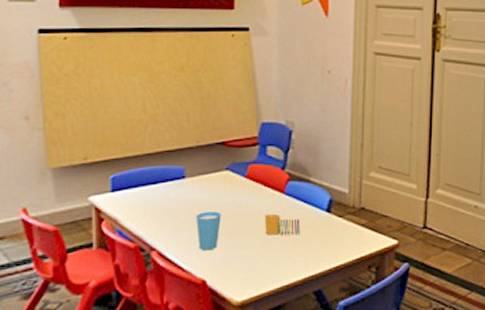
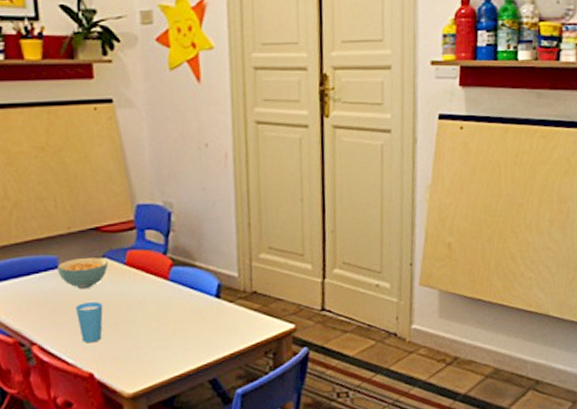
cereal bowl: none [183,170,231,198] -> present [57,257,109,288]
crayon: present [264,214,300,236] -> none [149,302,189,325]

